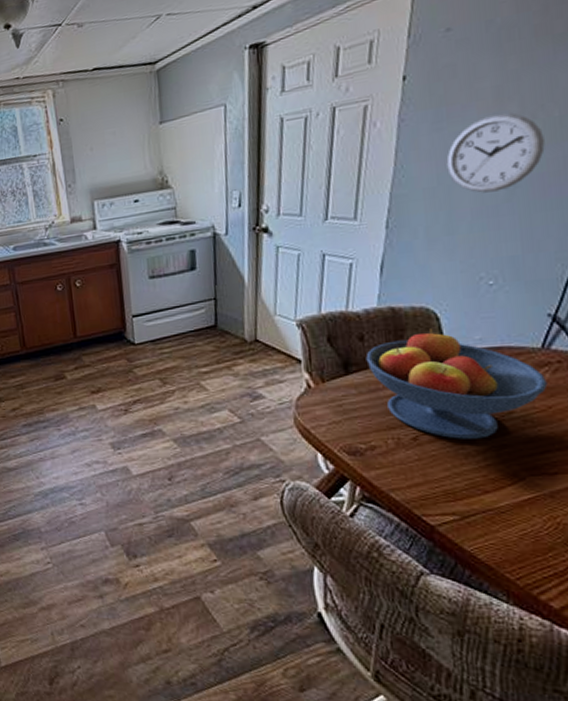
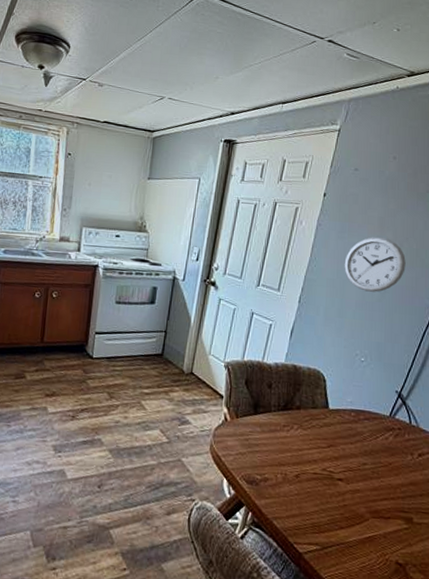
fruit bowl: present [366,328,548,439] -> none [271,387,391,483]

